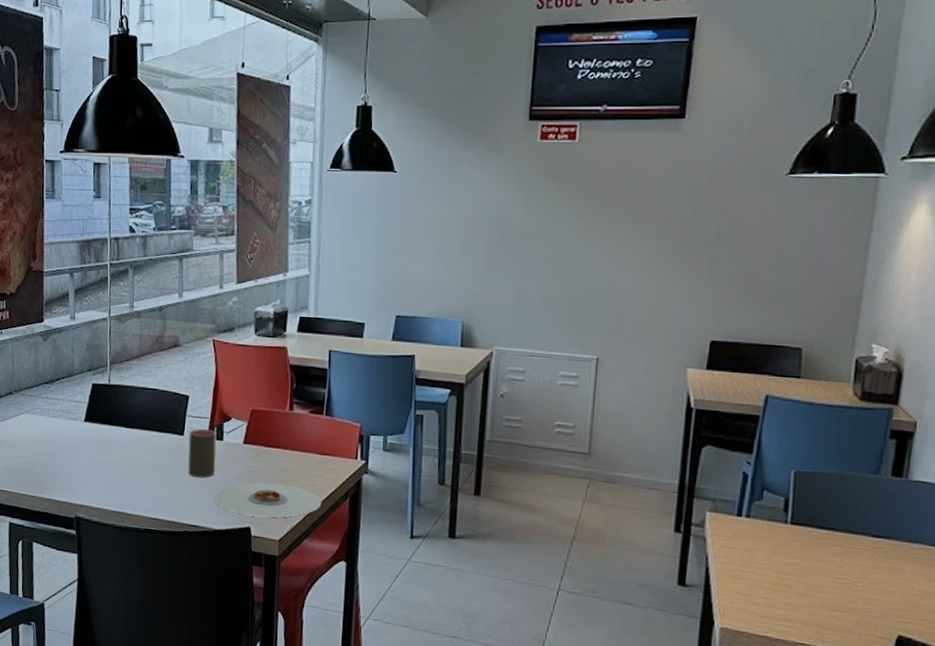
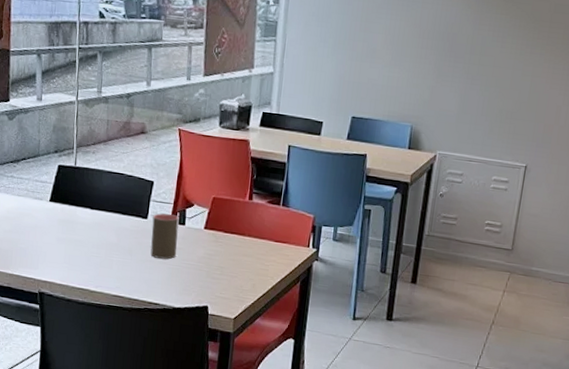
plate: present [214,482,322,518] -> none [174,265,275,299]

